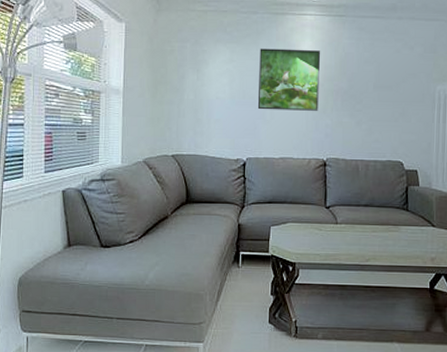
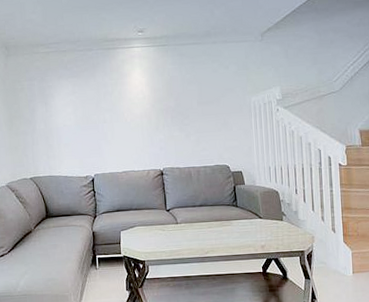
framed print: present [257,48,321,111] -> none [97,77,152,132]

